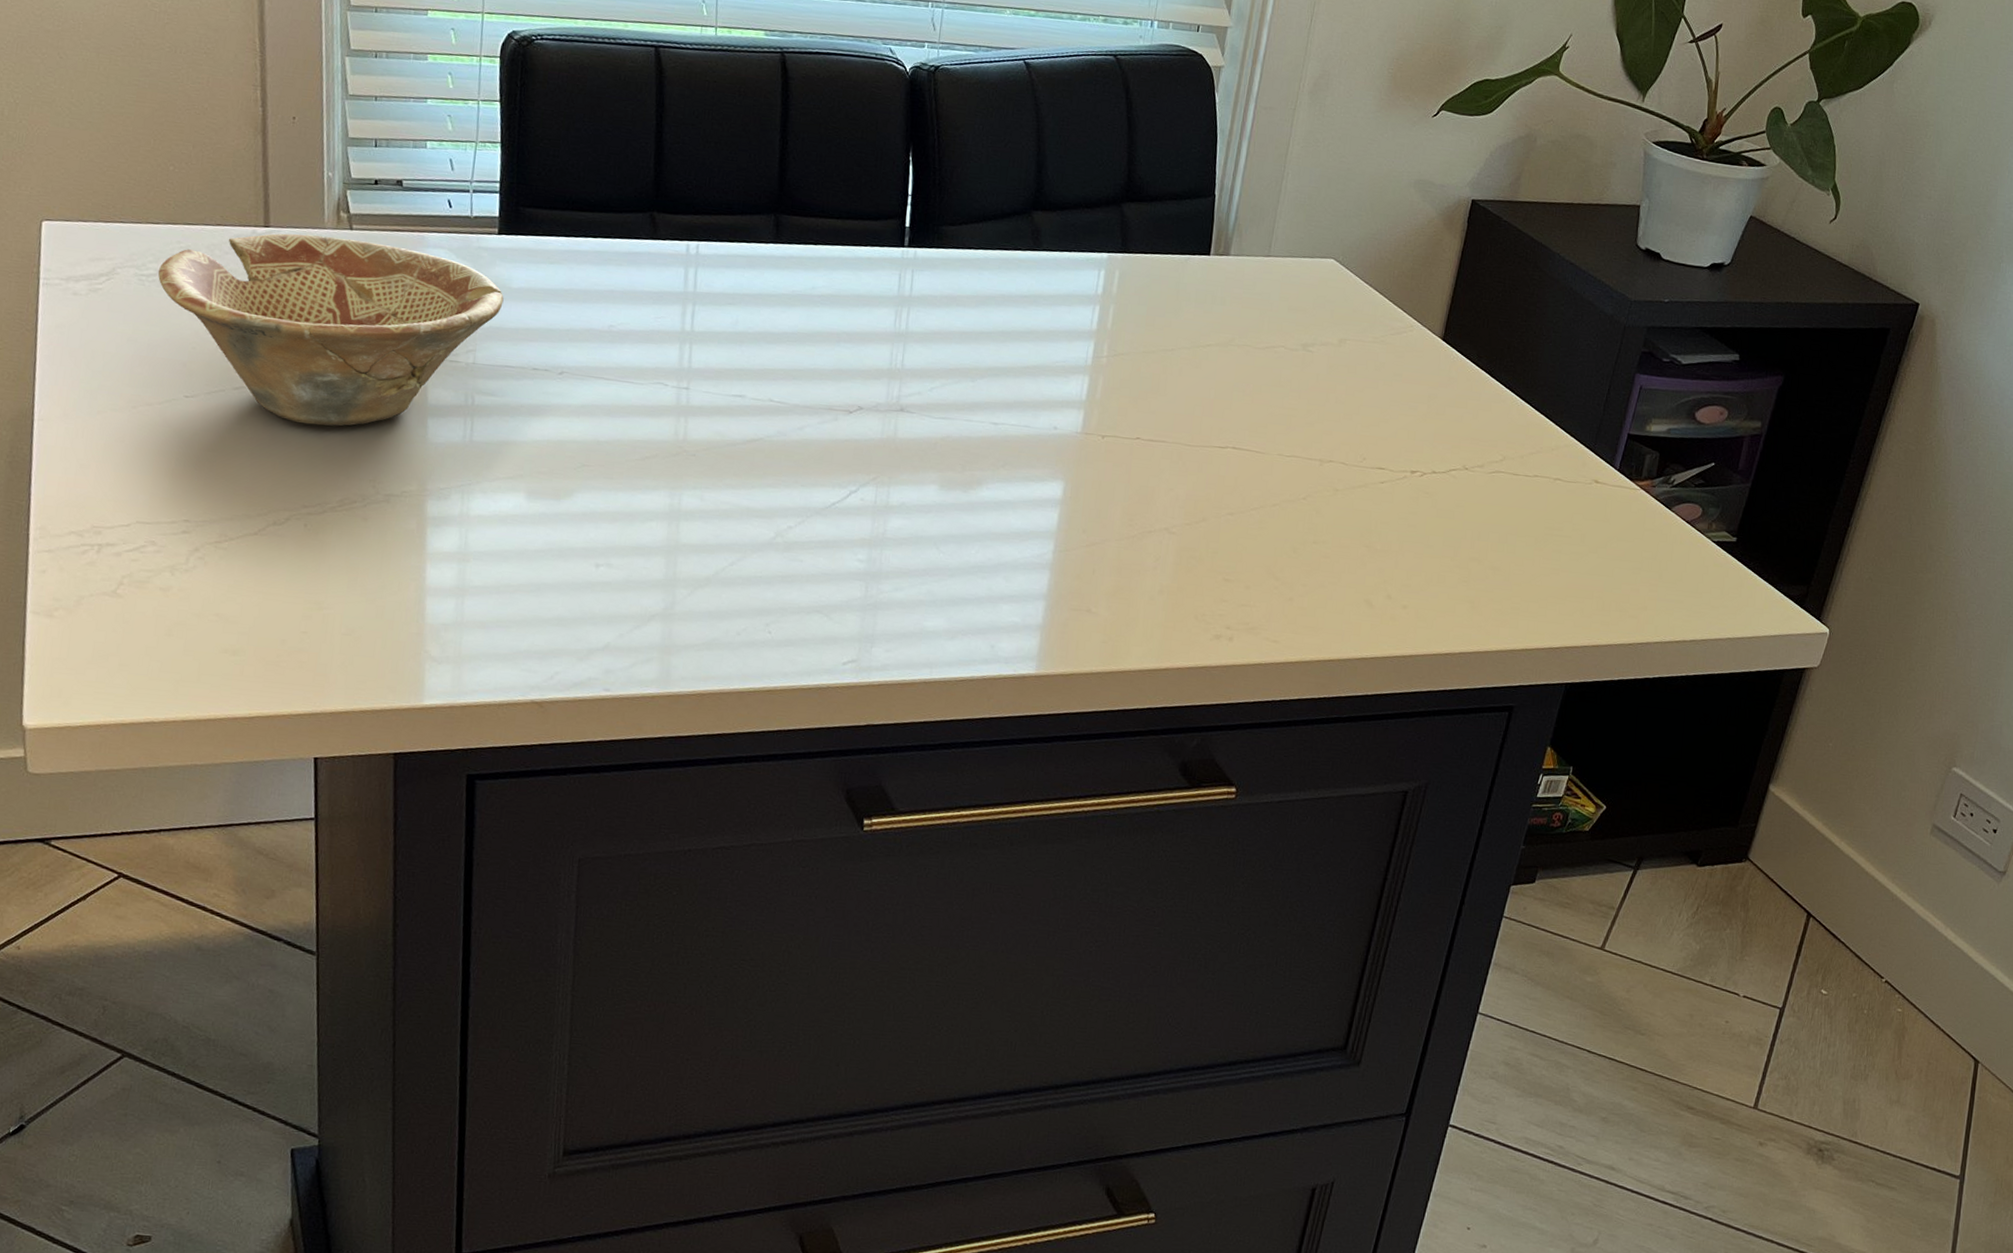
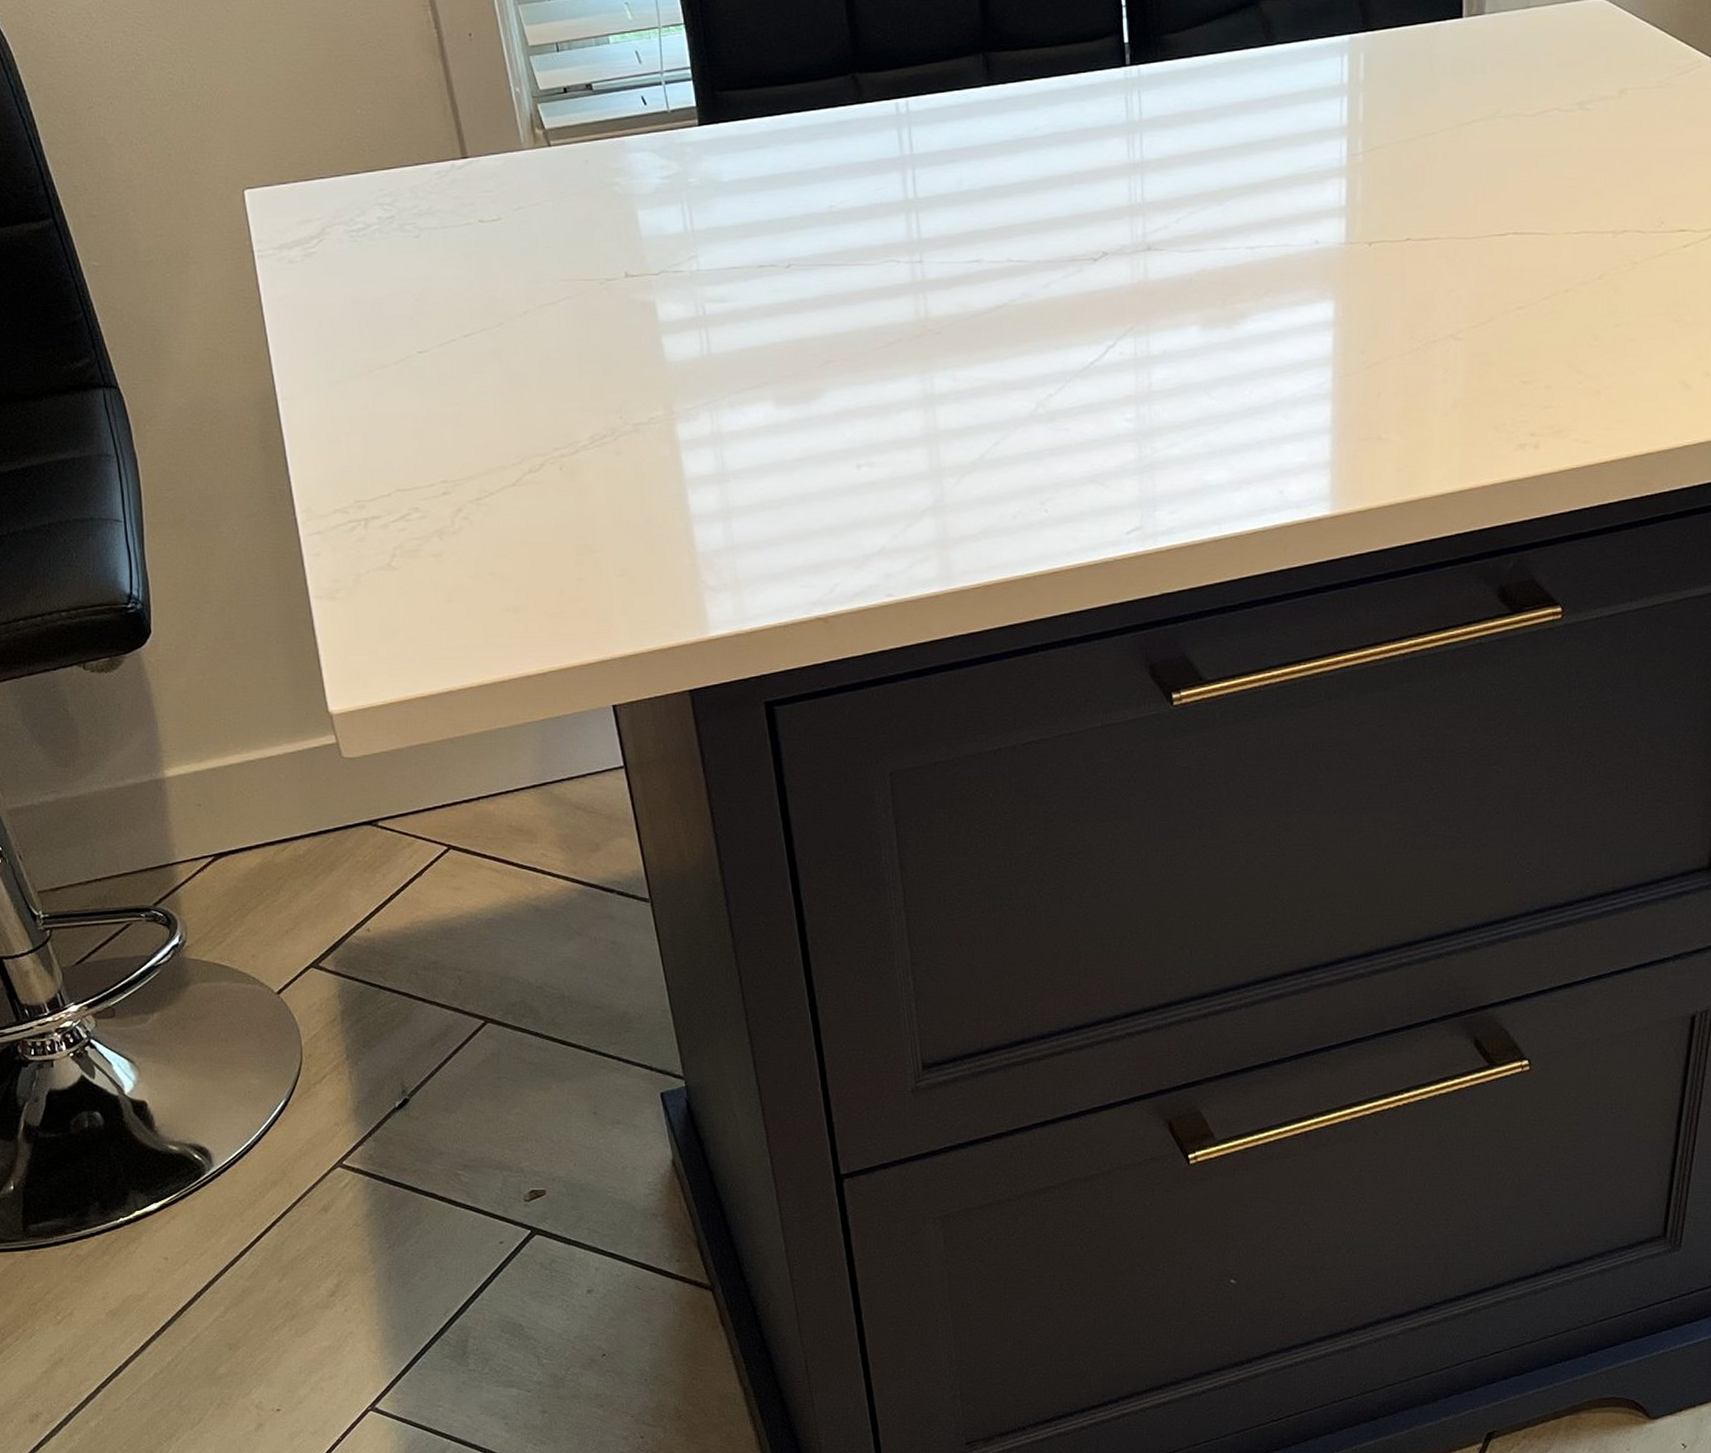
dish: present [157,233,504,426] -> none [366,156,717,363]

